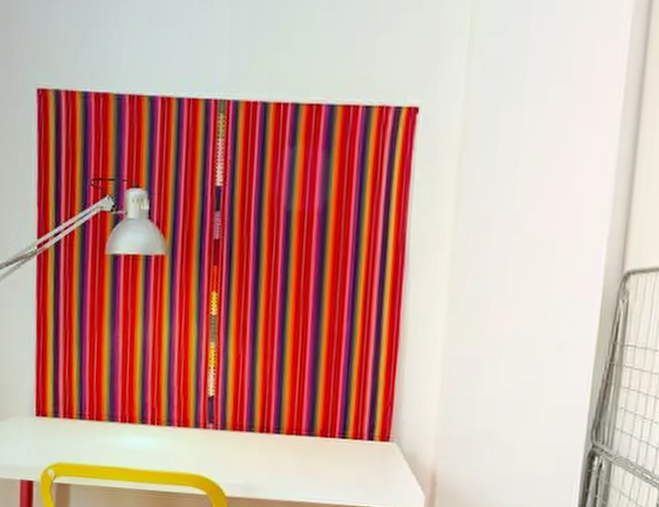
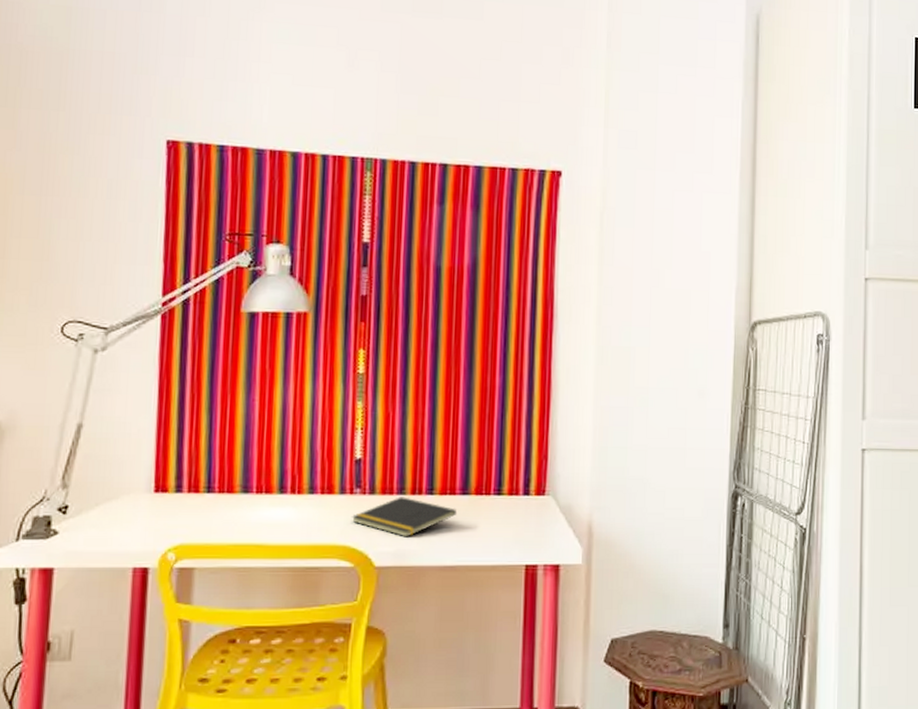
notepad: none [204,434,303,472] -> present [351,497,458,538]

